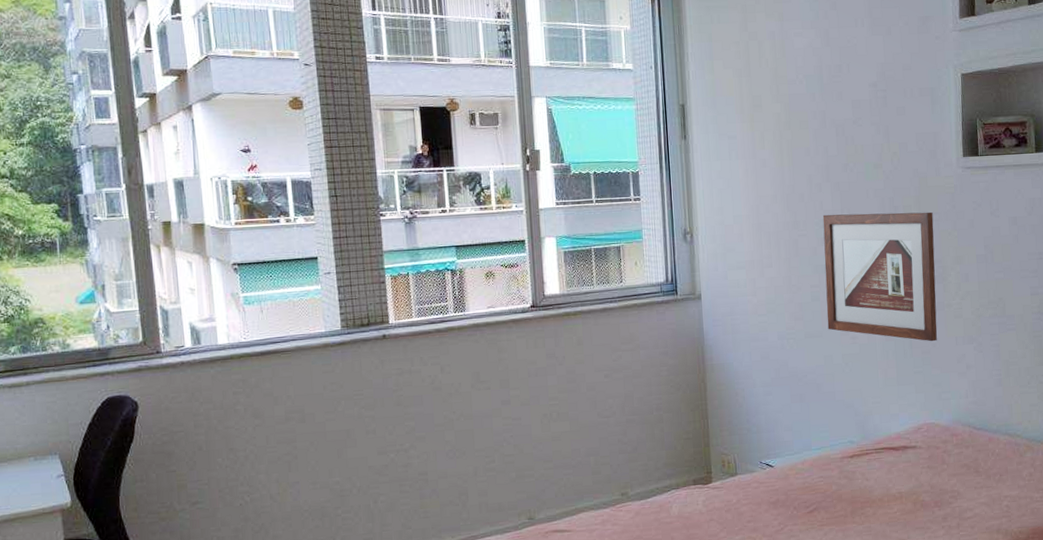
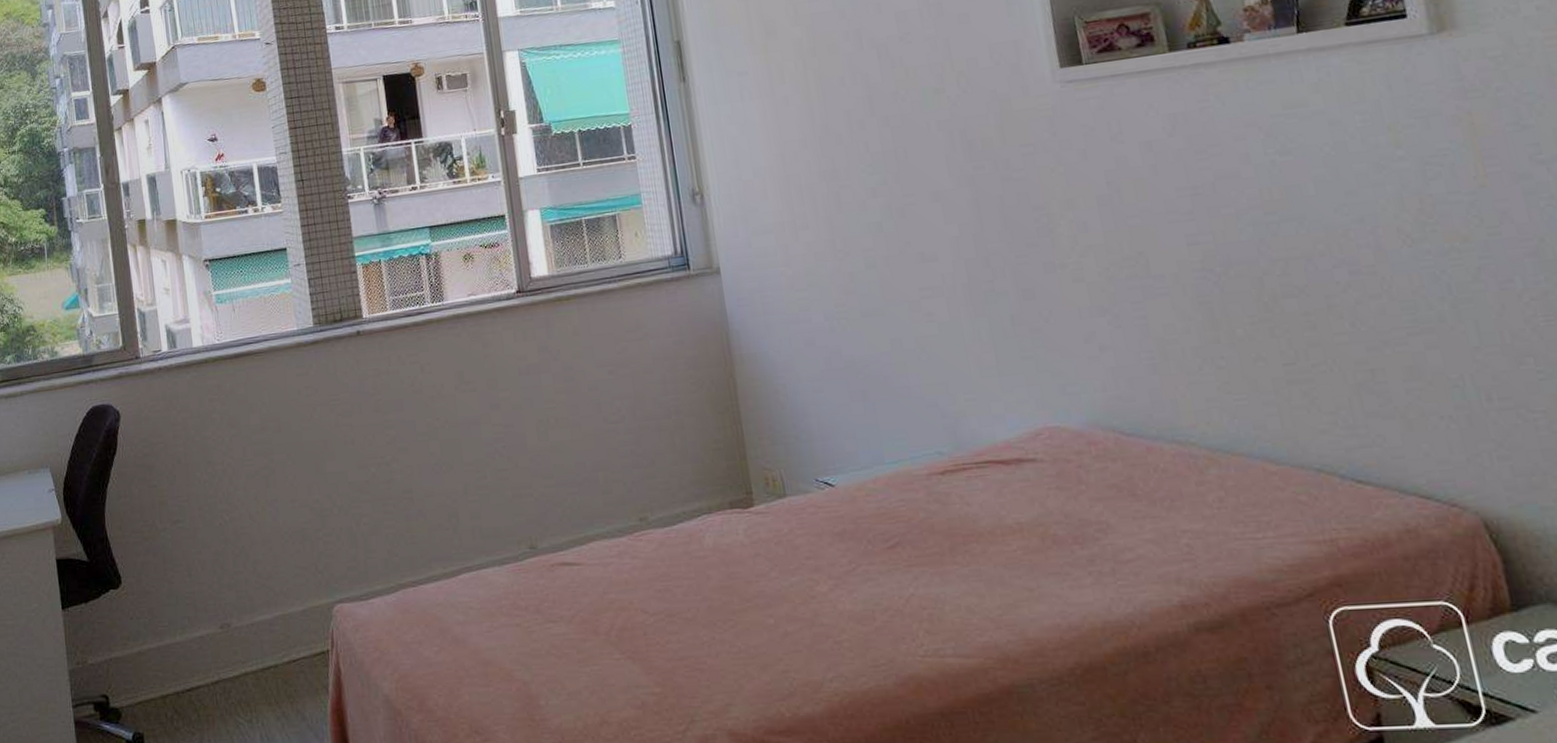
picture frame: present [822,212,937,342] -> none [869,143,1050,316]

